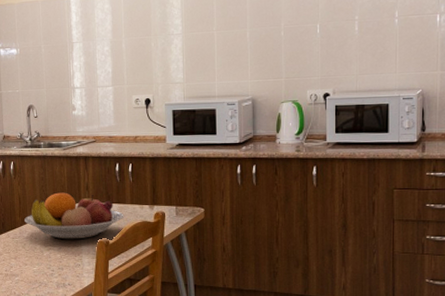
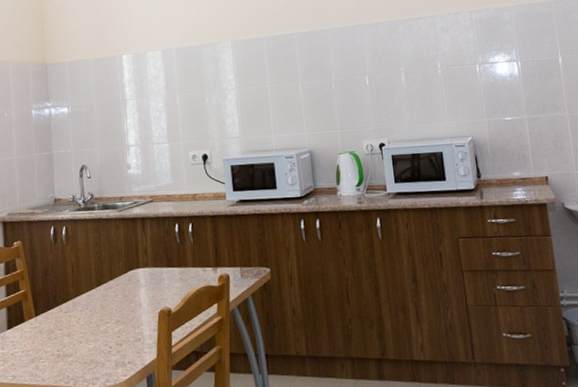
fruit bowl: present [24,192,124,240] -> none [78,258,186,311]

